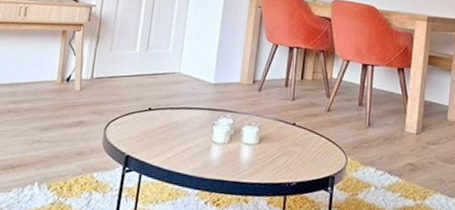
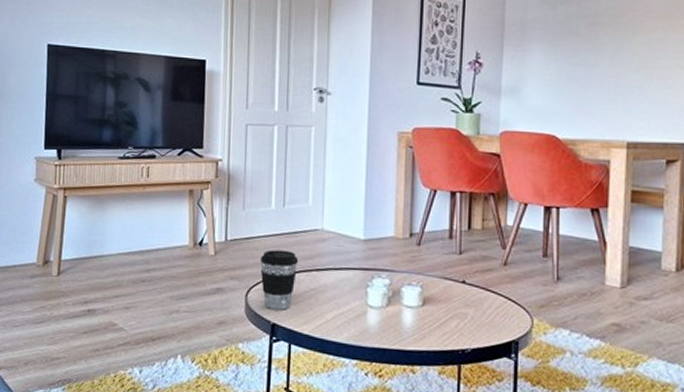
coffee cup: none [120,88,156,143] -> present [260,249,299,310]

